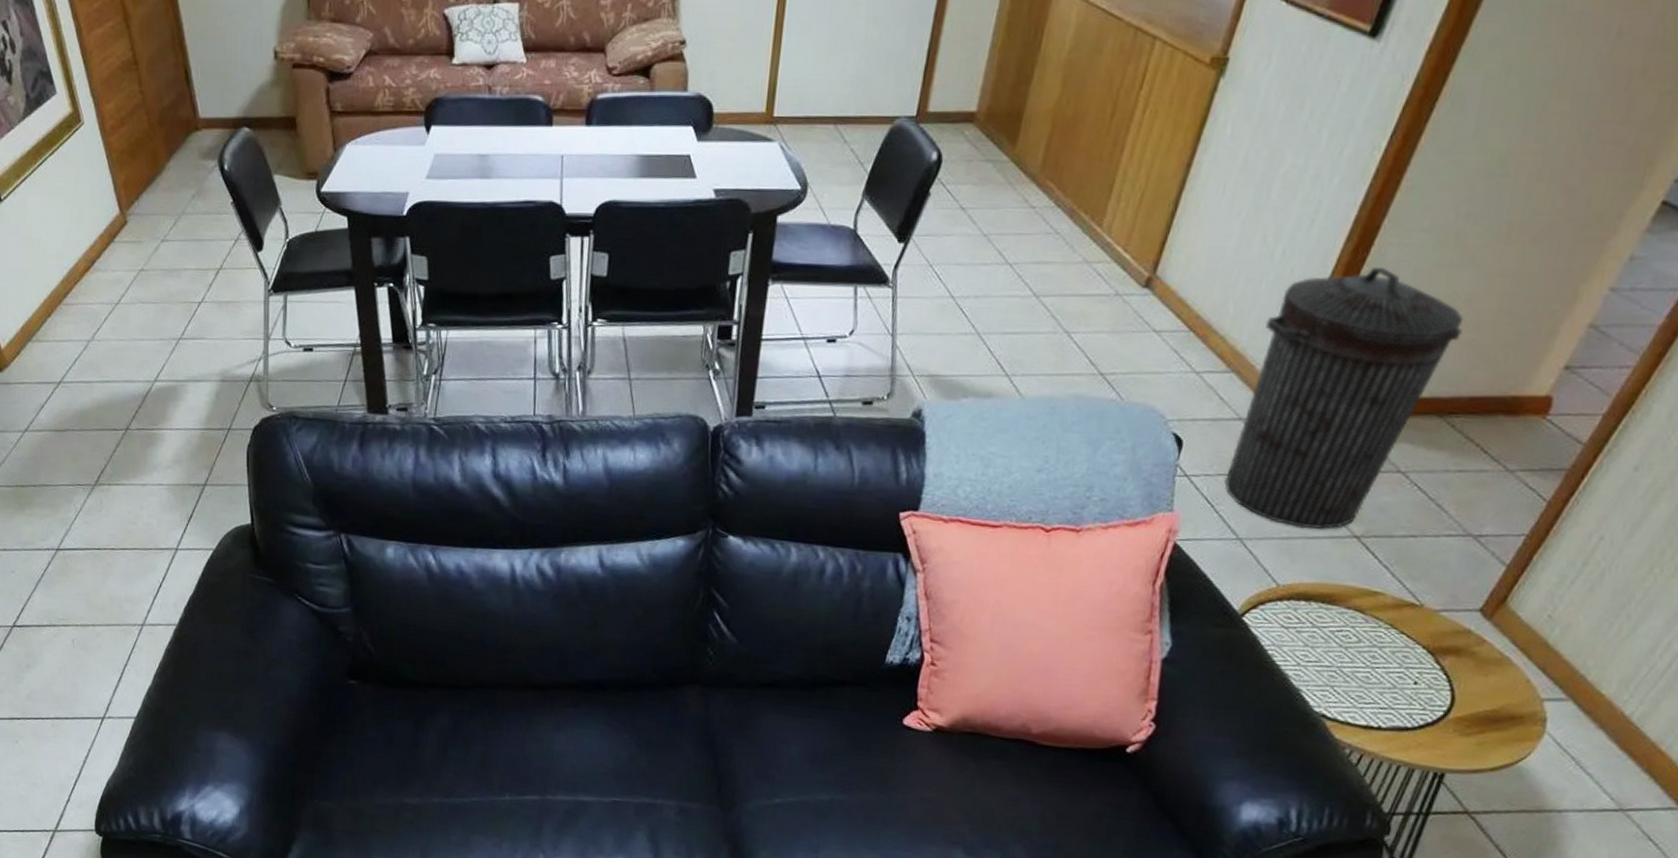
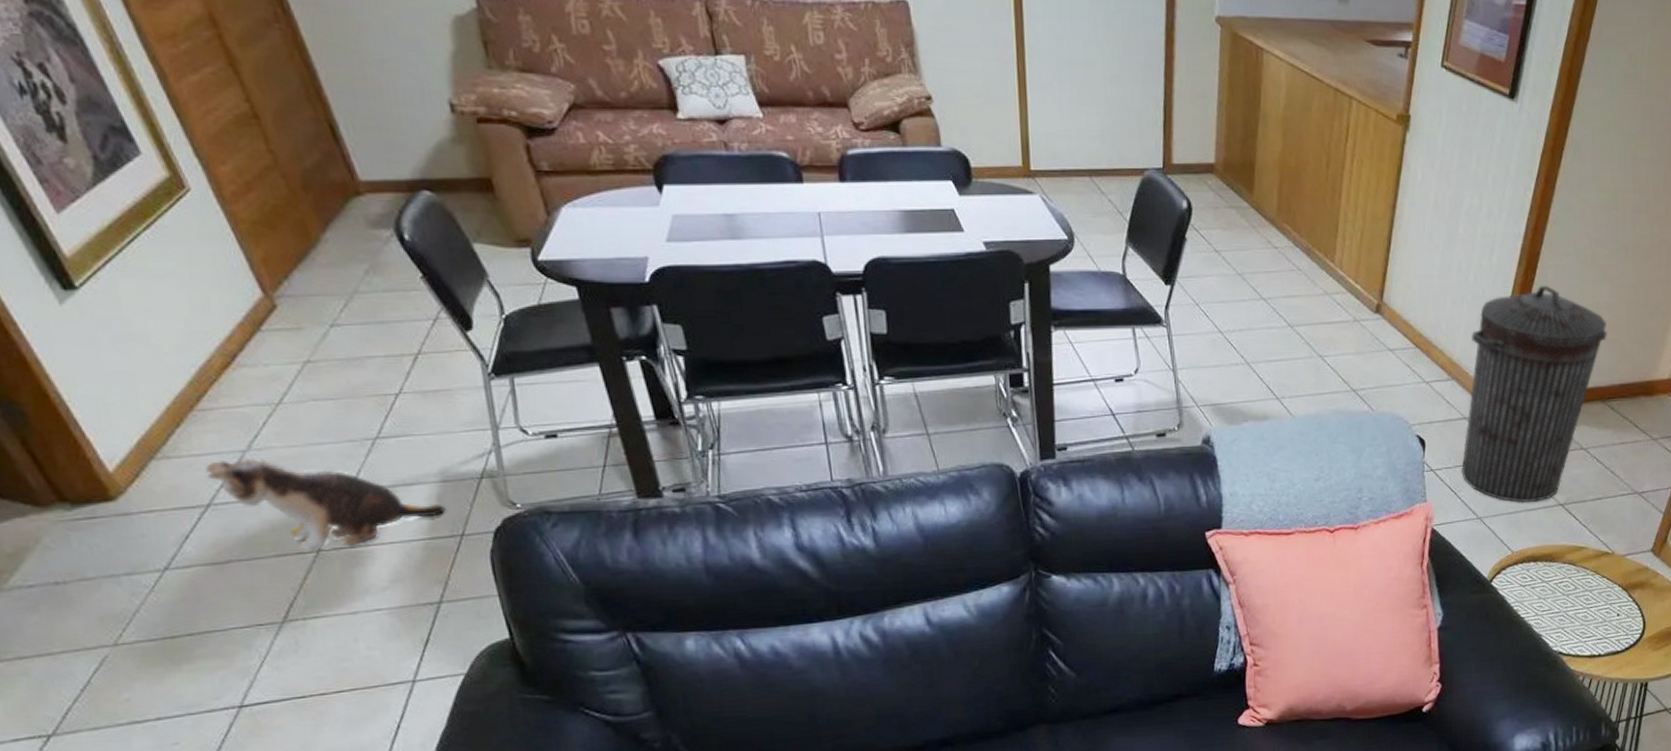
plush toy: none [62,347,220,429] -> present [206,458,446,551]

